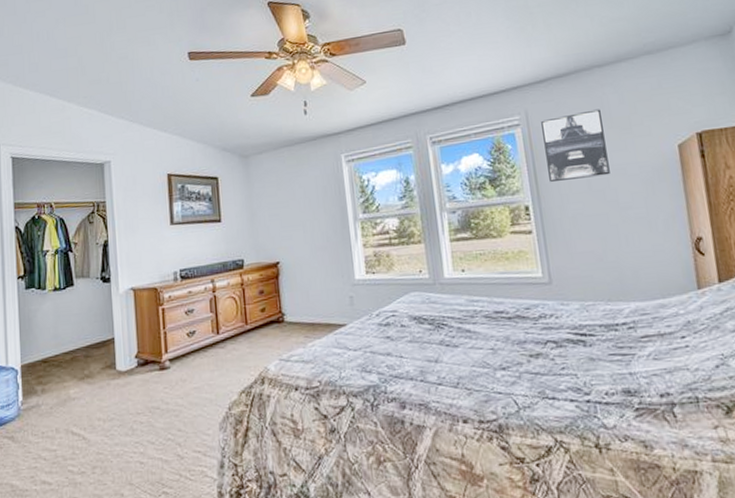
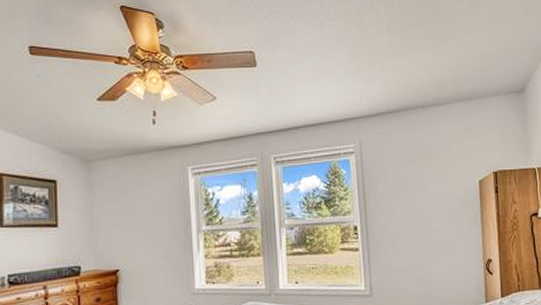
wall art: present [541,109,610,183] -> none [372,144,425,207]

